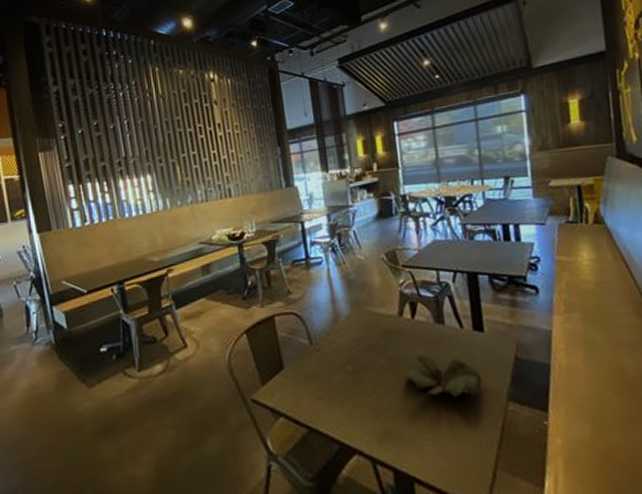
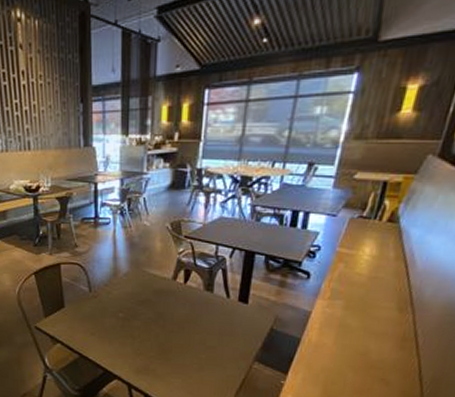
succulent plant: present [404,354,483,398] -> none [168,313,236,353]

